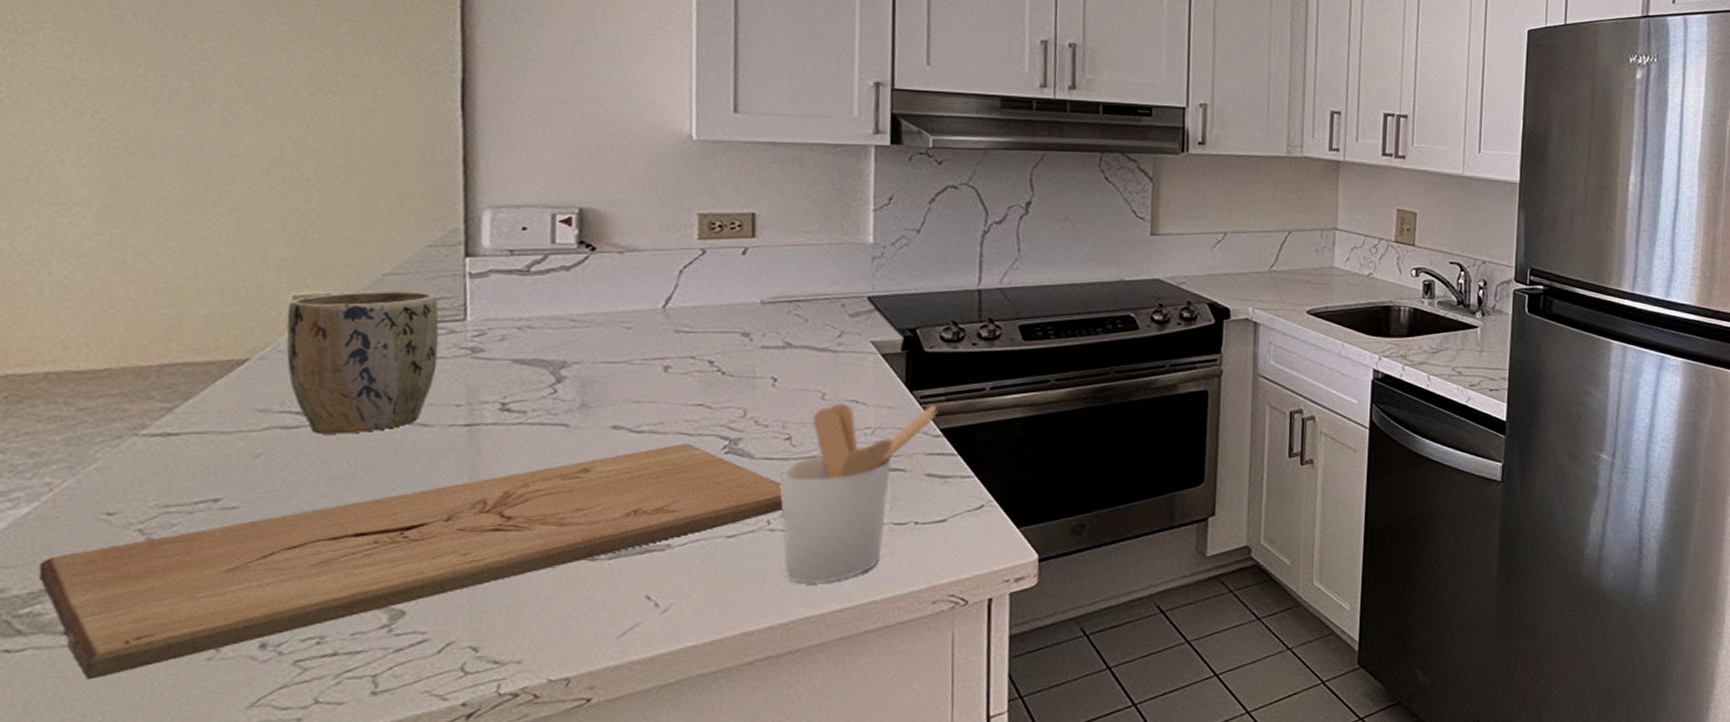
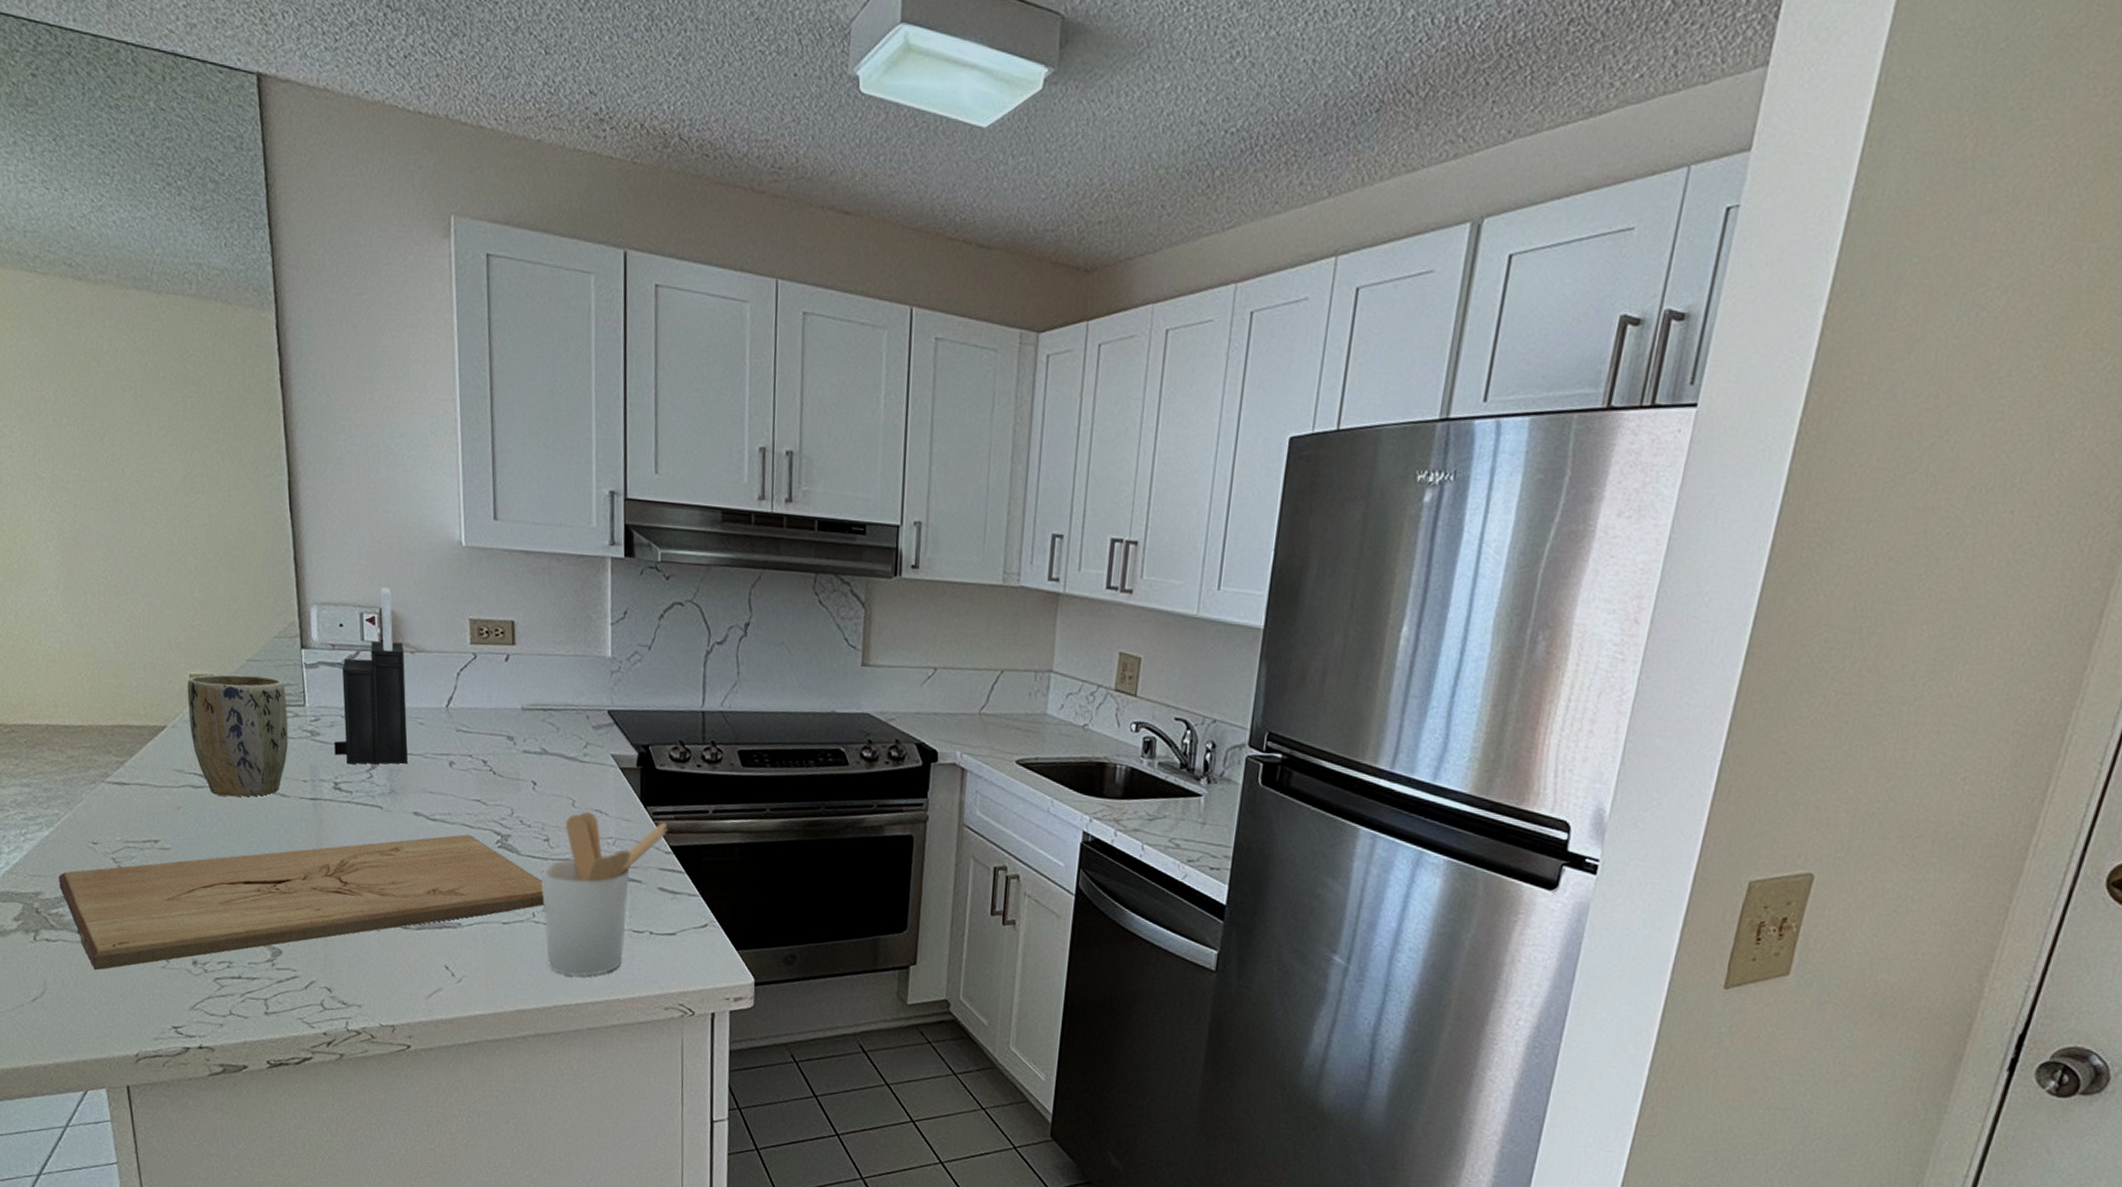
knife block: none [504,185,610,381] -> present [334,586,408,764]

